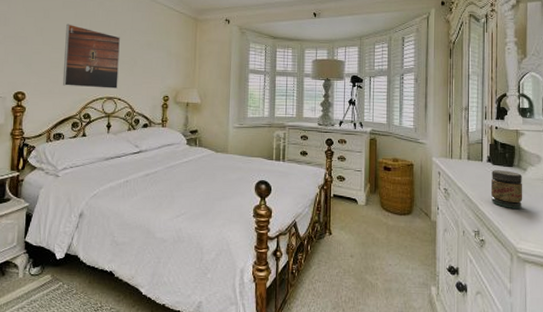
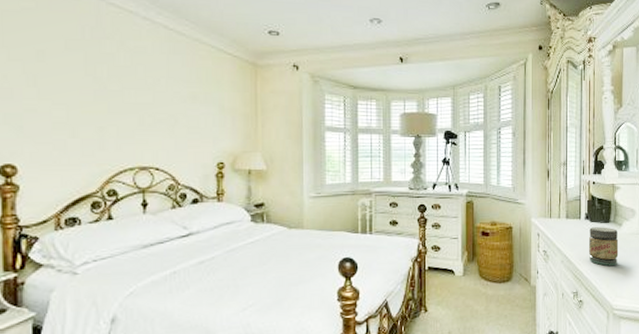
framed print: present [62,24,120,89] -> none [72,70,154,156]

